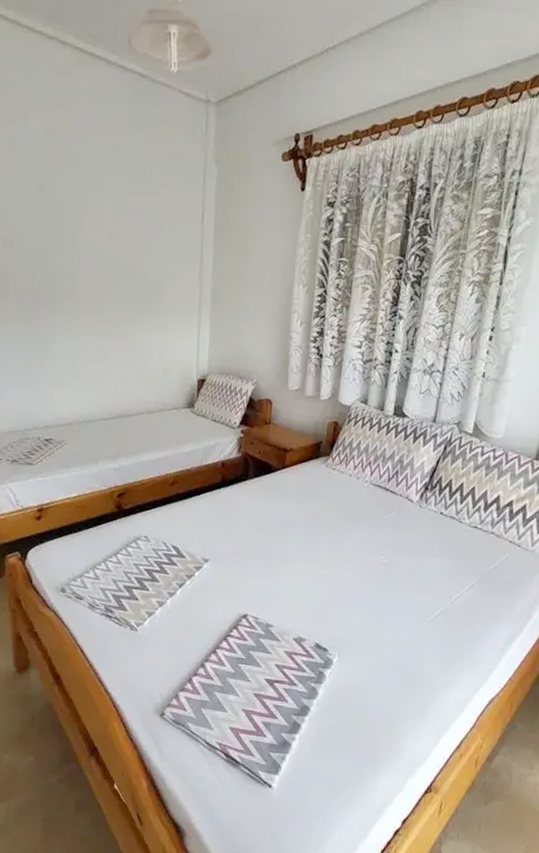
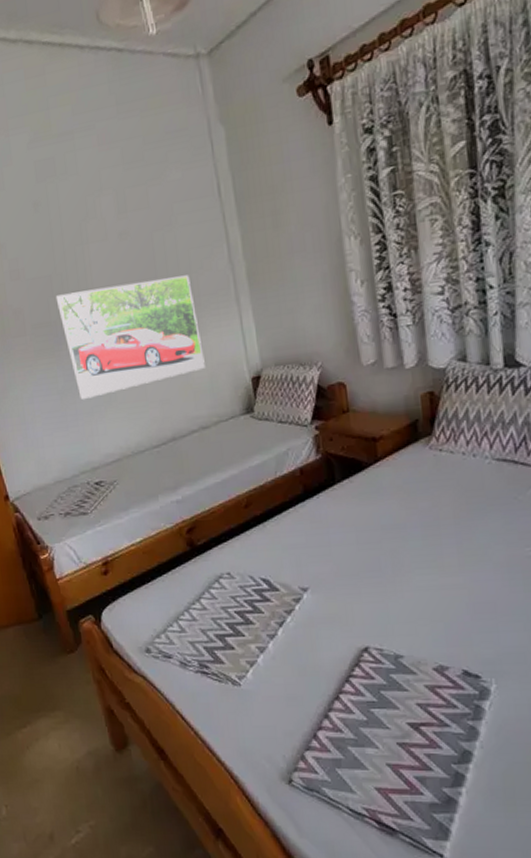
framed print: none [42,270,163,366] -> present [55,275,205,399]

